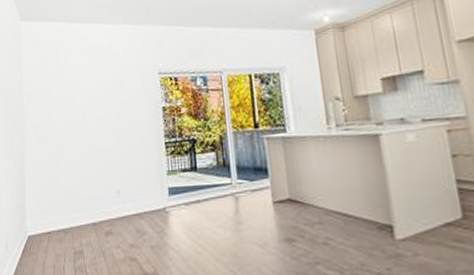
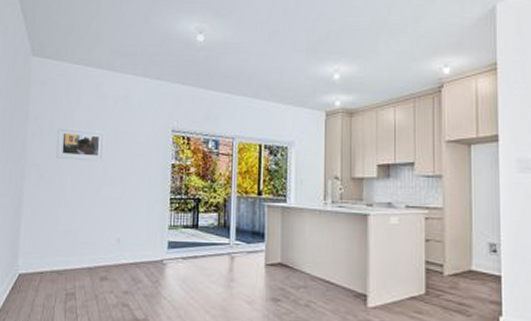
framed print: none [50,84,97,117] -> present [56,127,105,161]

